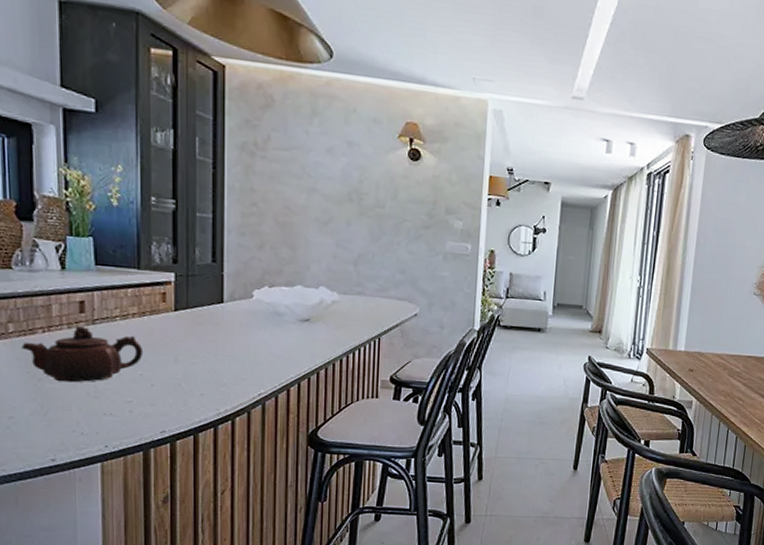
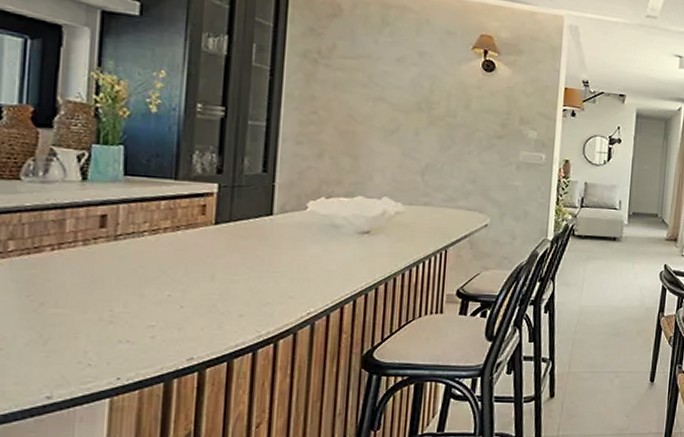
teapot: present [22,326,144,383] -> none [23,243,174,307]

